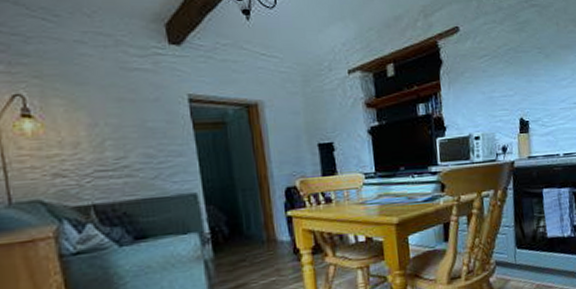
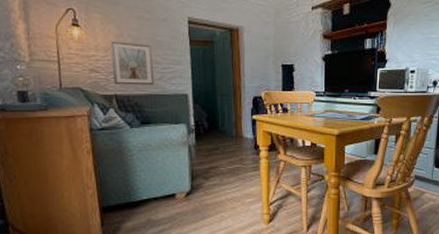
picture frame: none [79,132,149,191] -> present [109,41,155,85]

